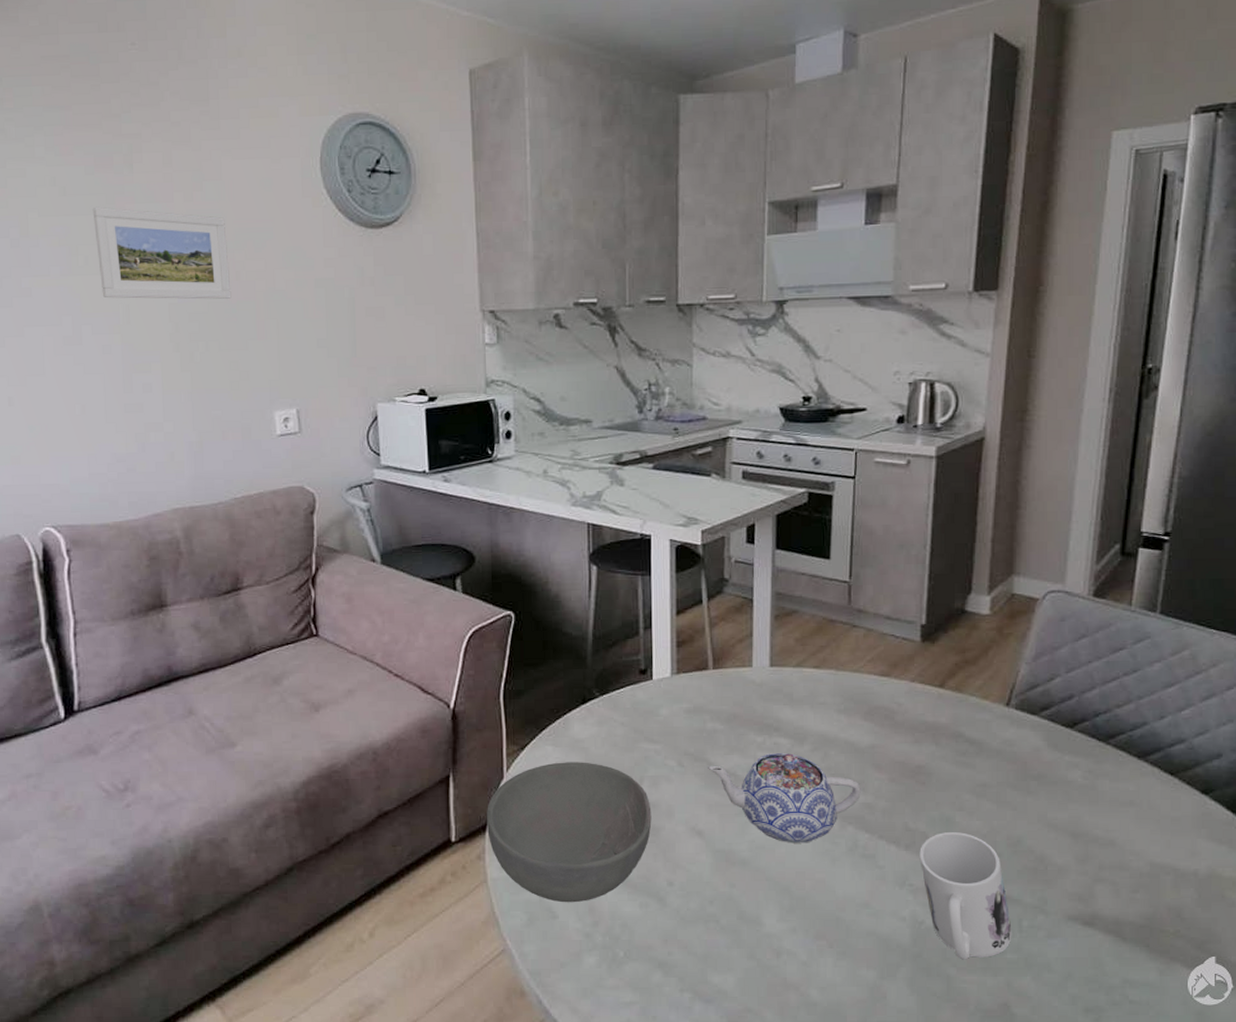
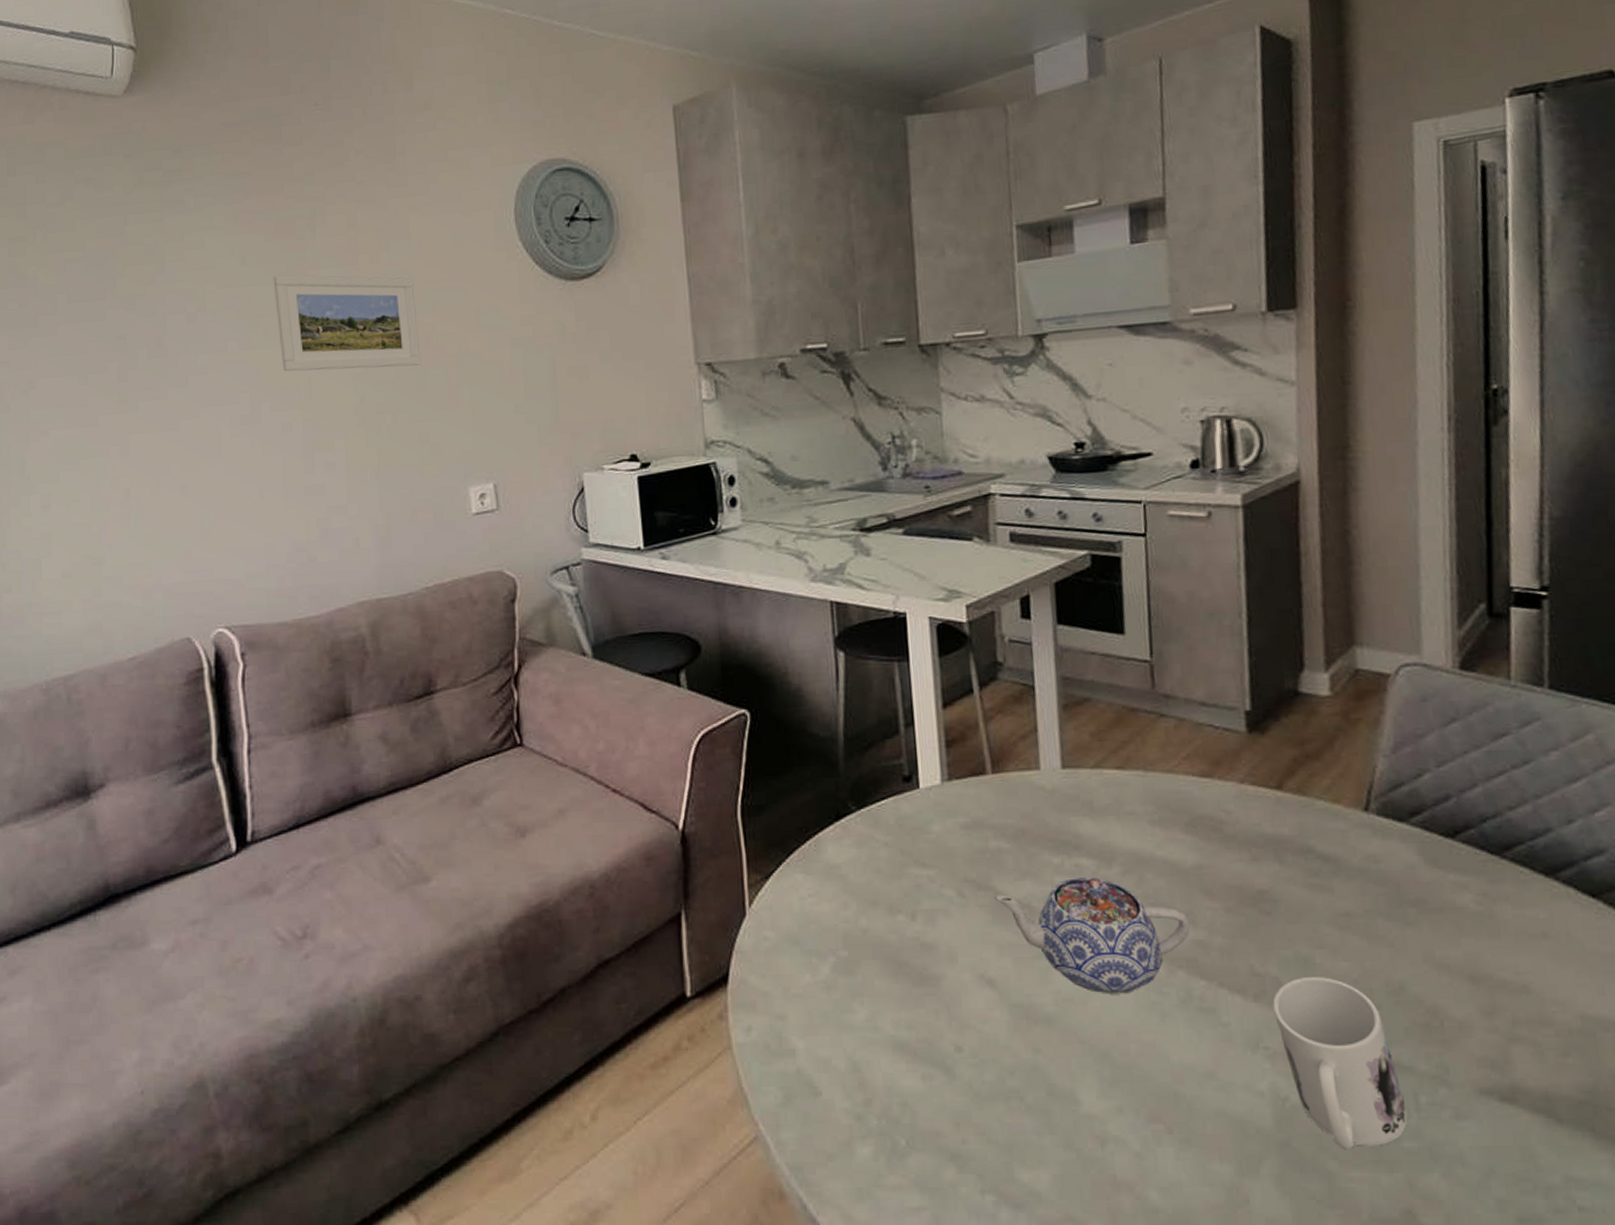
bowl: present [486,762,652,903] -> none [727,893,930,1075]

